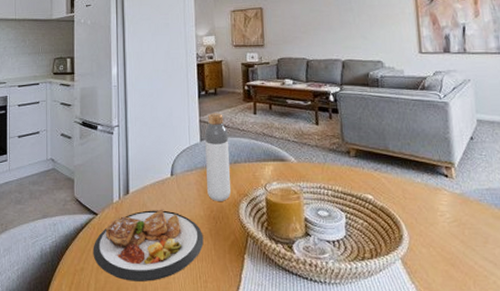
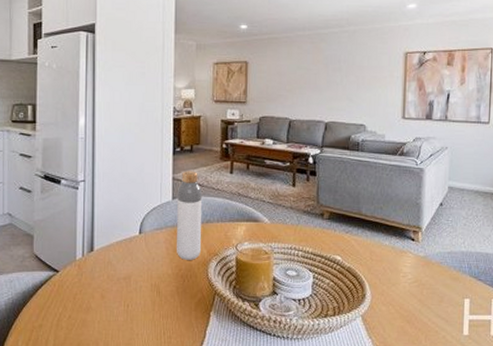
plate: present [93,209,204,282] -> none [52,267,170,338]

